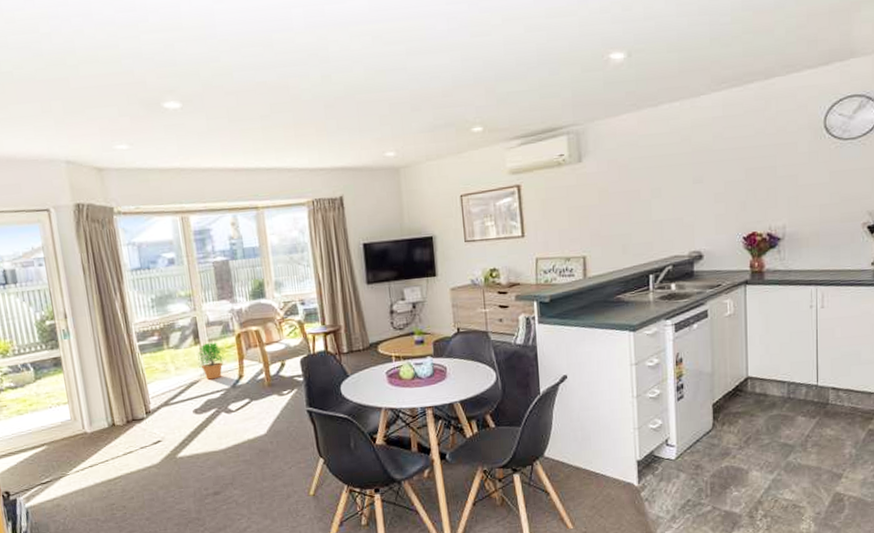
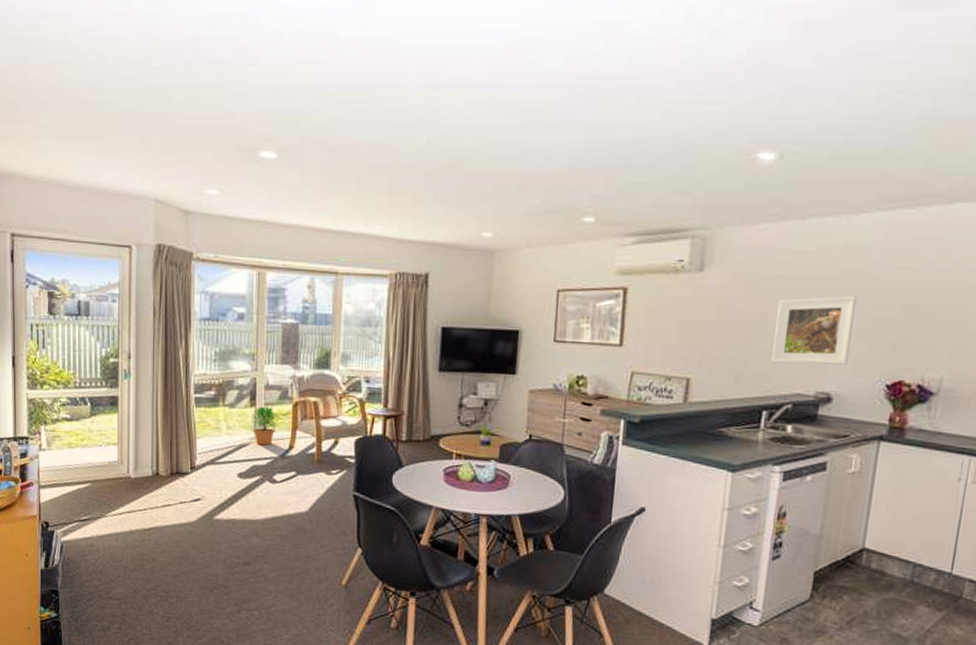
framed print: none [648,166,711,232] -> present [772,296,857,365]

